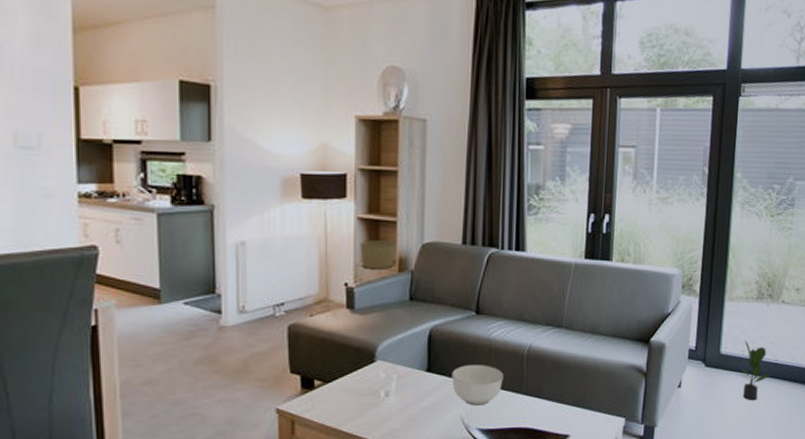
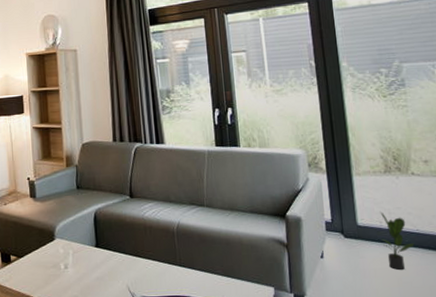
basket: present [360,237,396,269] -> none [36,141,63,166]
bowl: present [451,363,504,406] -> none [116,239,160,276]

